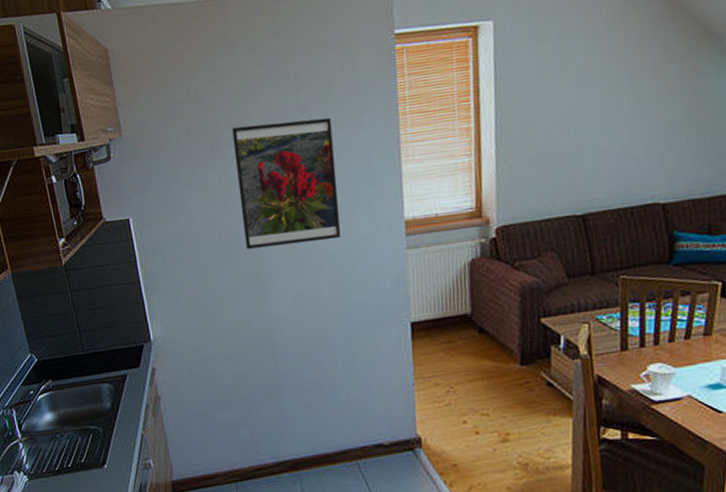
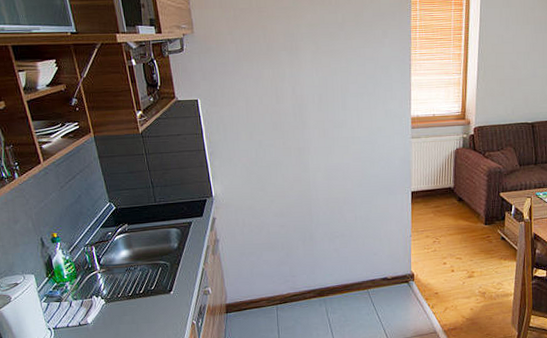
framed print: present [232,117,341,250] -> none [284,35,364,131]

